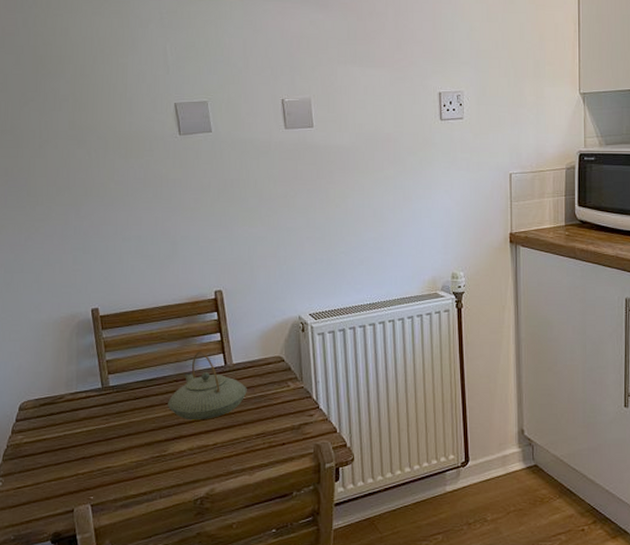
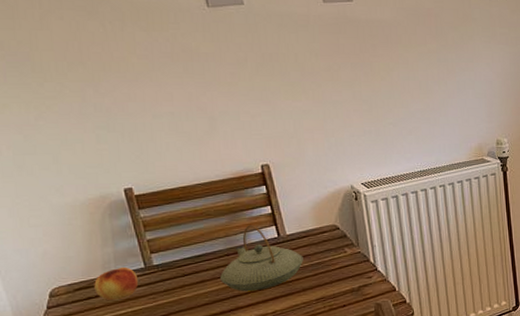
fruit: none [57,385,95,419] -> present [94,266,139,301]

